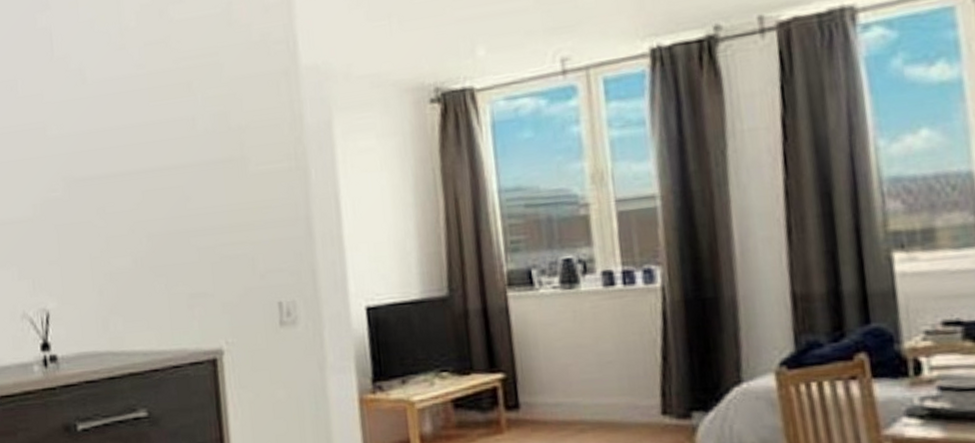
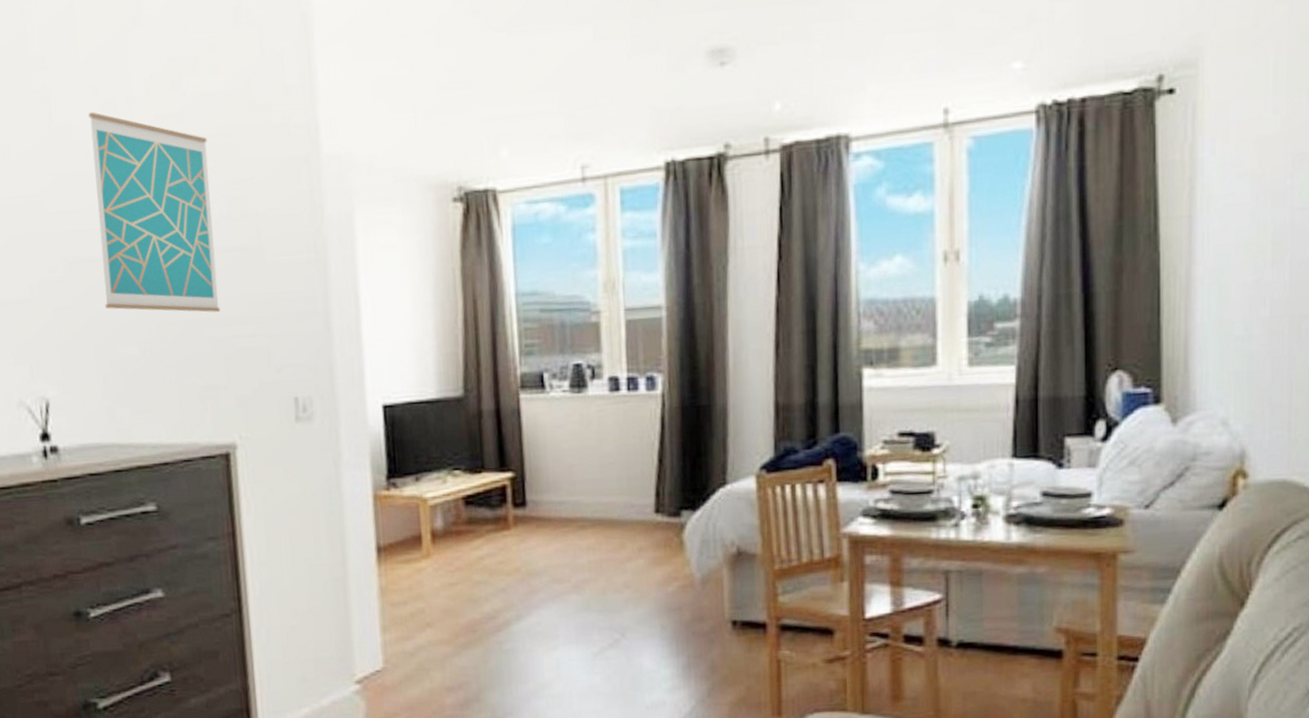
wall art: none [85,43,207,224] -> present [88,112,221,313]

